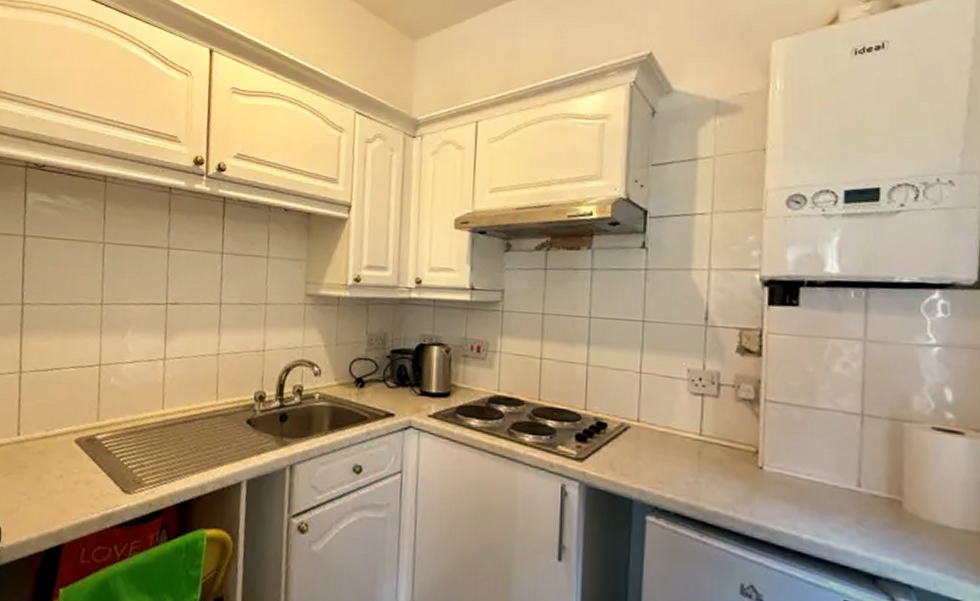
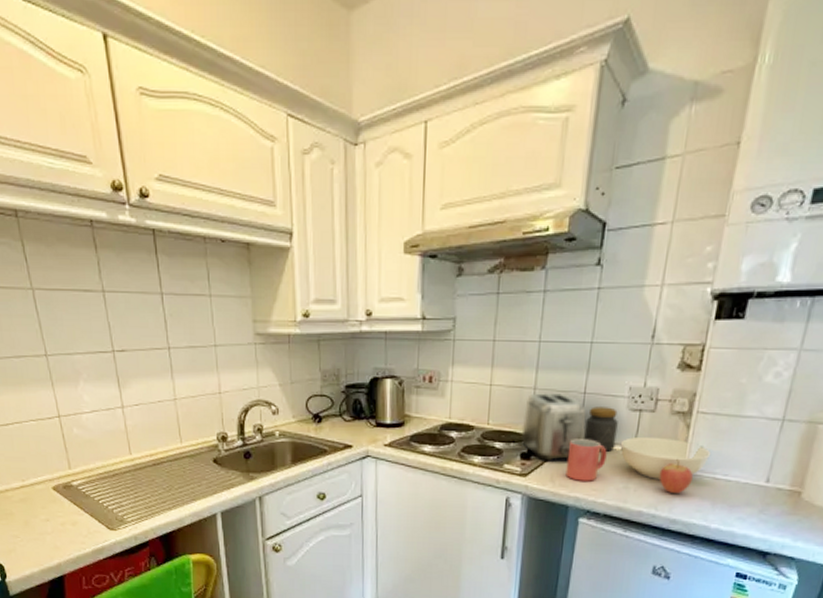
toaster: none [575,369,644,446] -> present [521,393,586,461]
mug: none [627,421,671,472] -> present [565,439,607,481]
jar: none [644,388,679,439] -> present [584,406,618,452]
bowl: none [684,423,788,475] -> present [620,436,711,479]
fruit: none [732,451,771,494] -> present [659,458,693,494]

